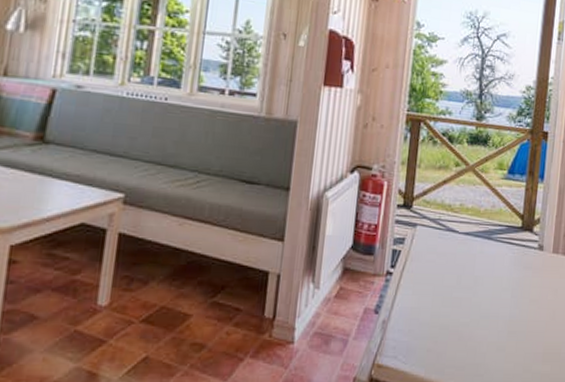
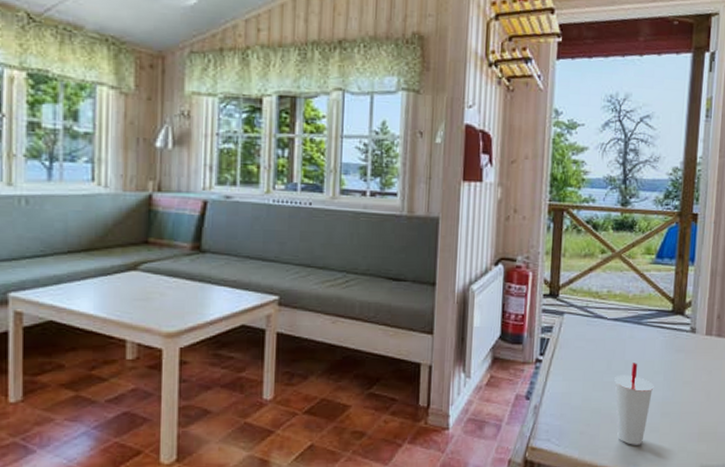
cup: none [464,278,502,364] -> present [615,363,654,445]

